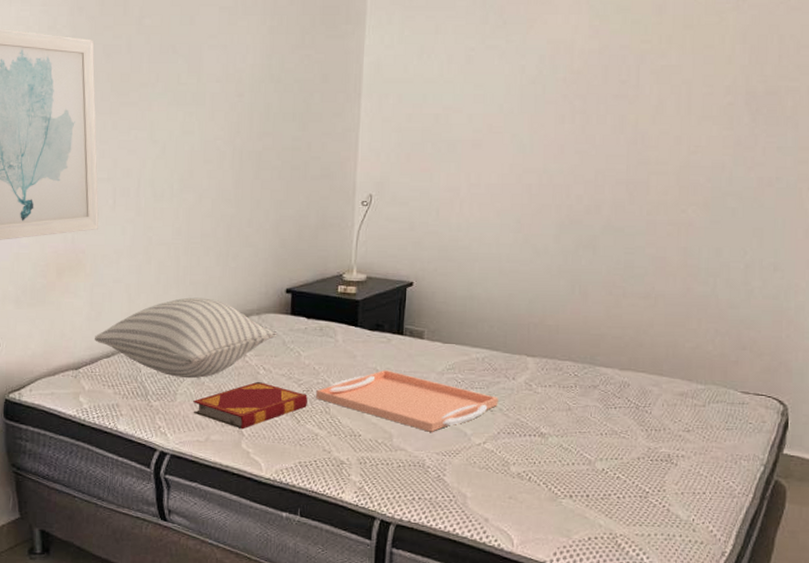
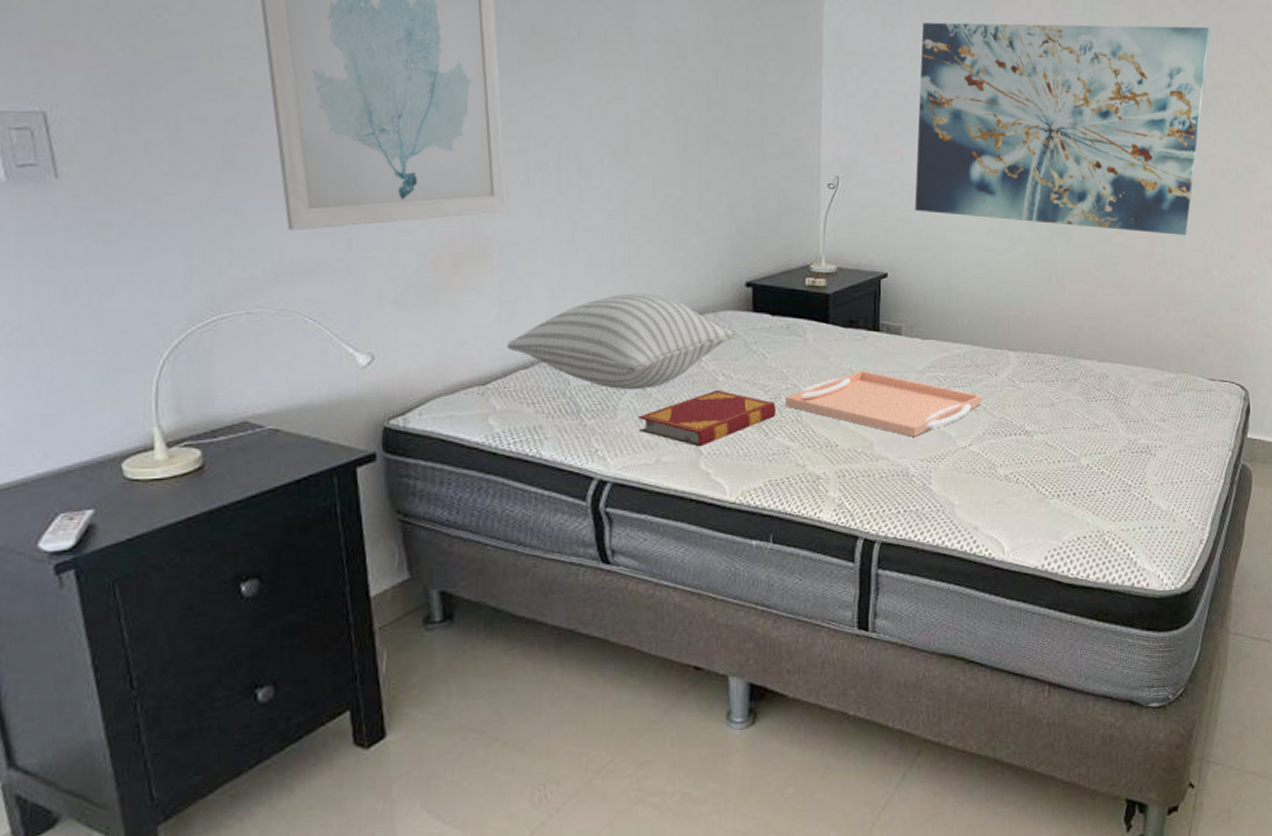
wall art: none [441,31,766,246] -> present [914,22,1210,235]

